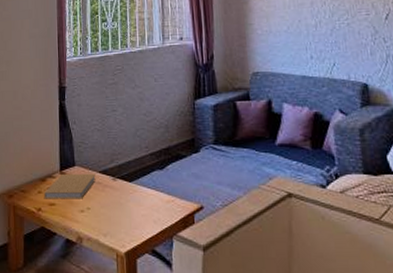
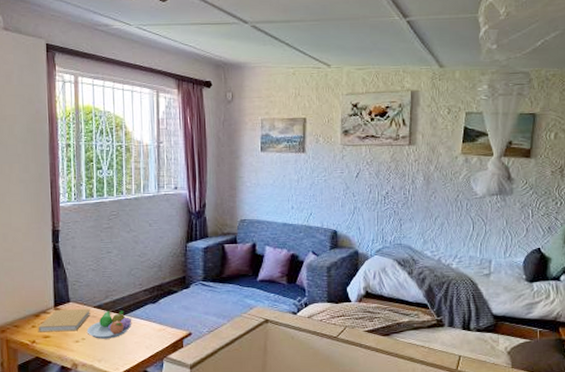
fruit bowl: none [92,176,139,210] -> present [86,310,132,339]

